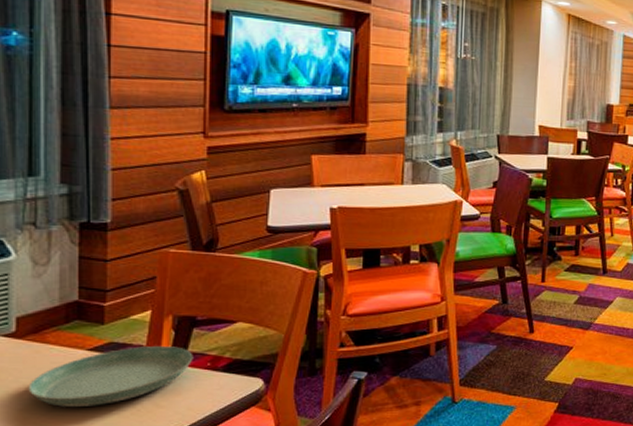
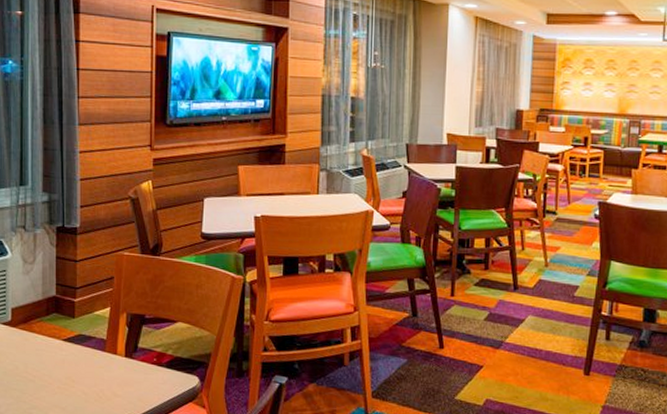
saucer: present [28,346,193,407] -> none [20,339,143,391]

